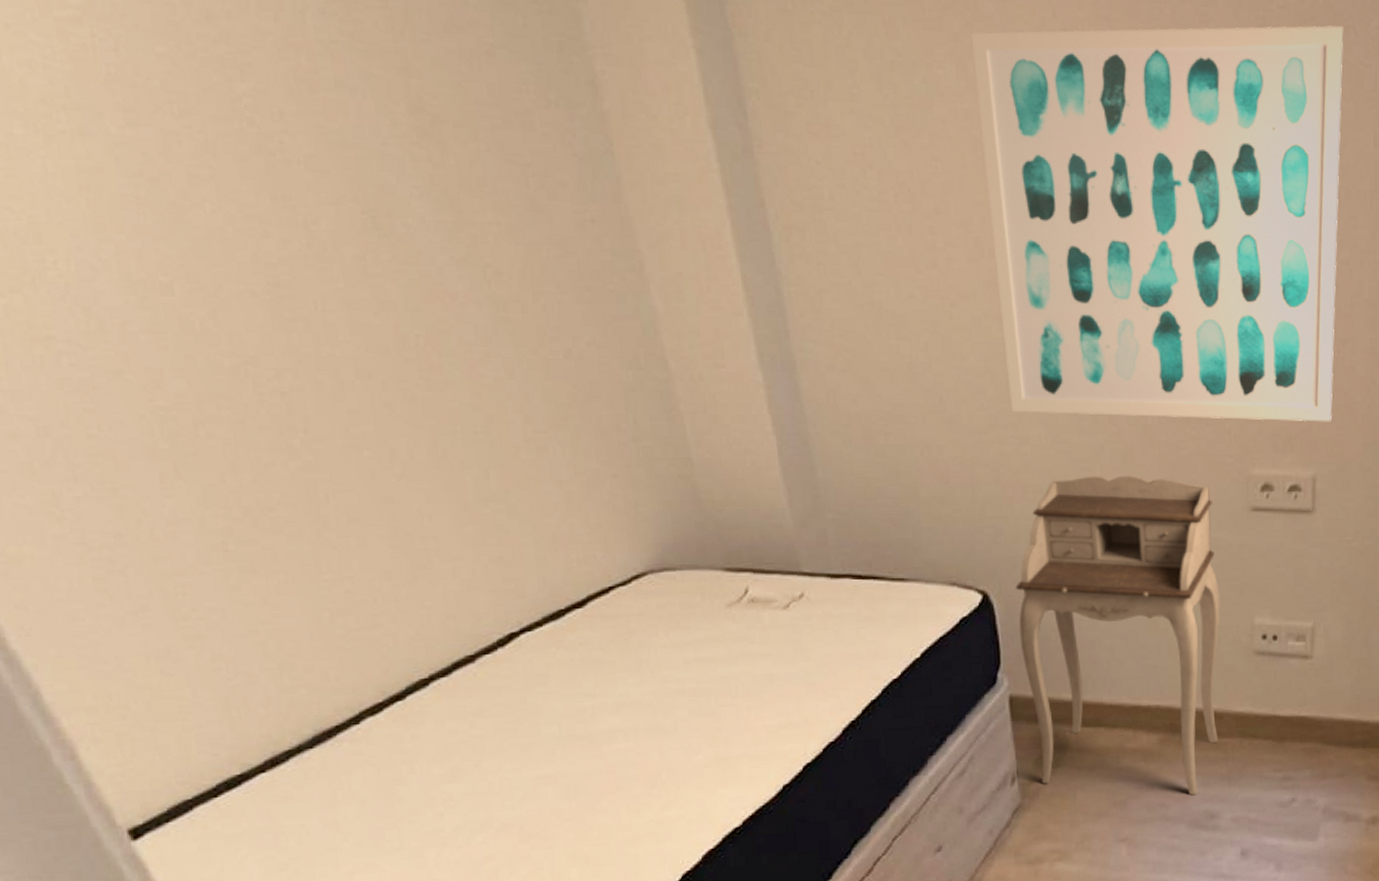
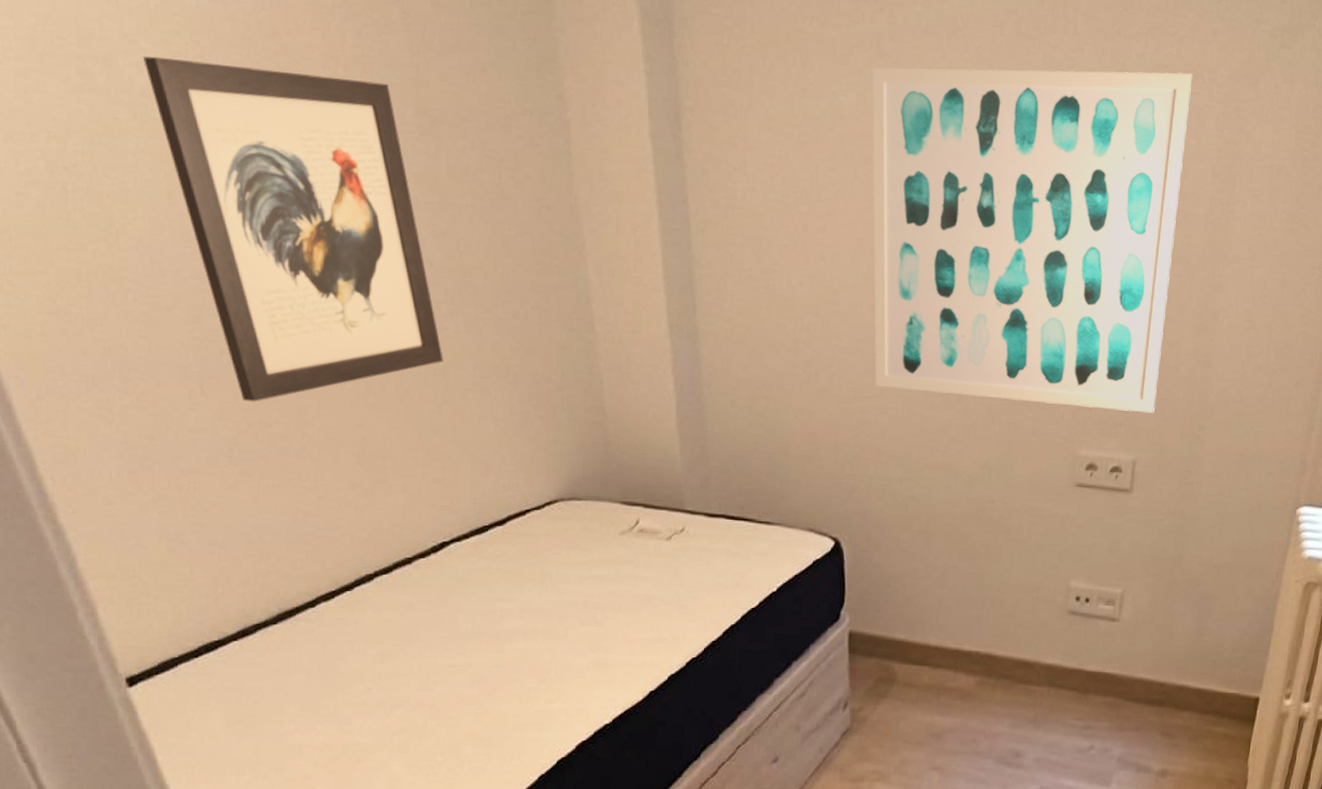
wall art: none [34,51,484,482] -> present [142,56,443,402]
desk: present [1015,475,1221,796] -> none [863,446,1042,735]

